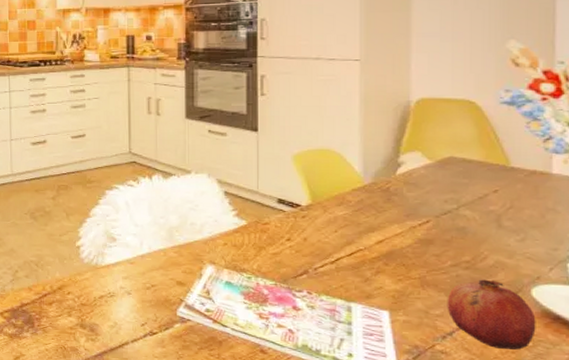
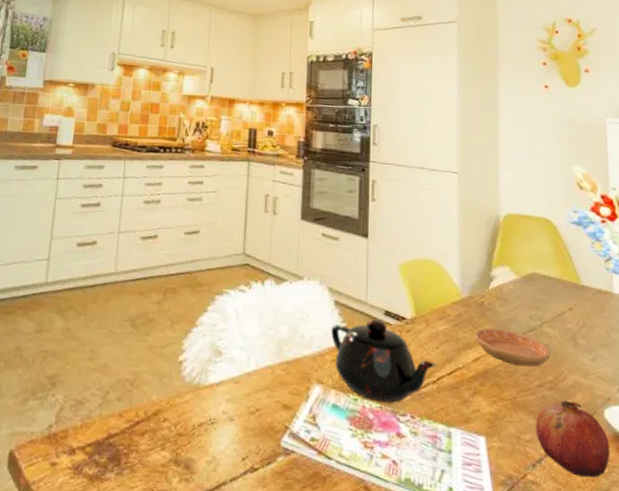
teapot: none [222,207,335,281] -> present [331,319,436,403]
saucer: none [379,213,468,248] -> present [475,328,551,367]

